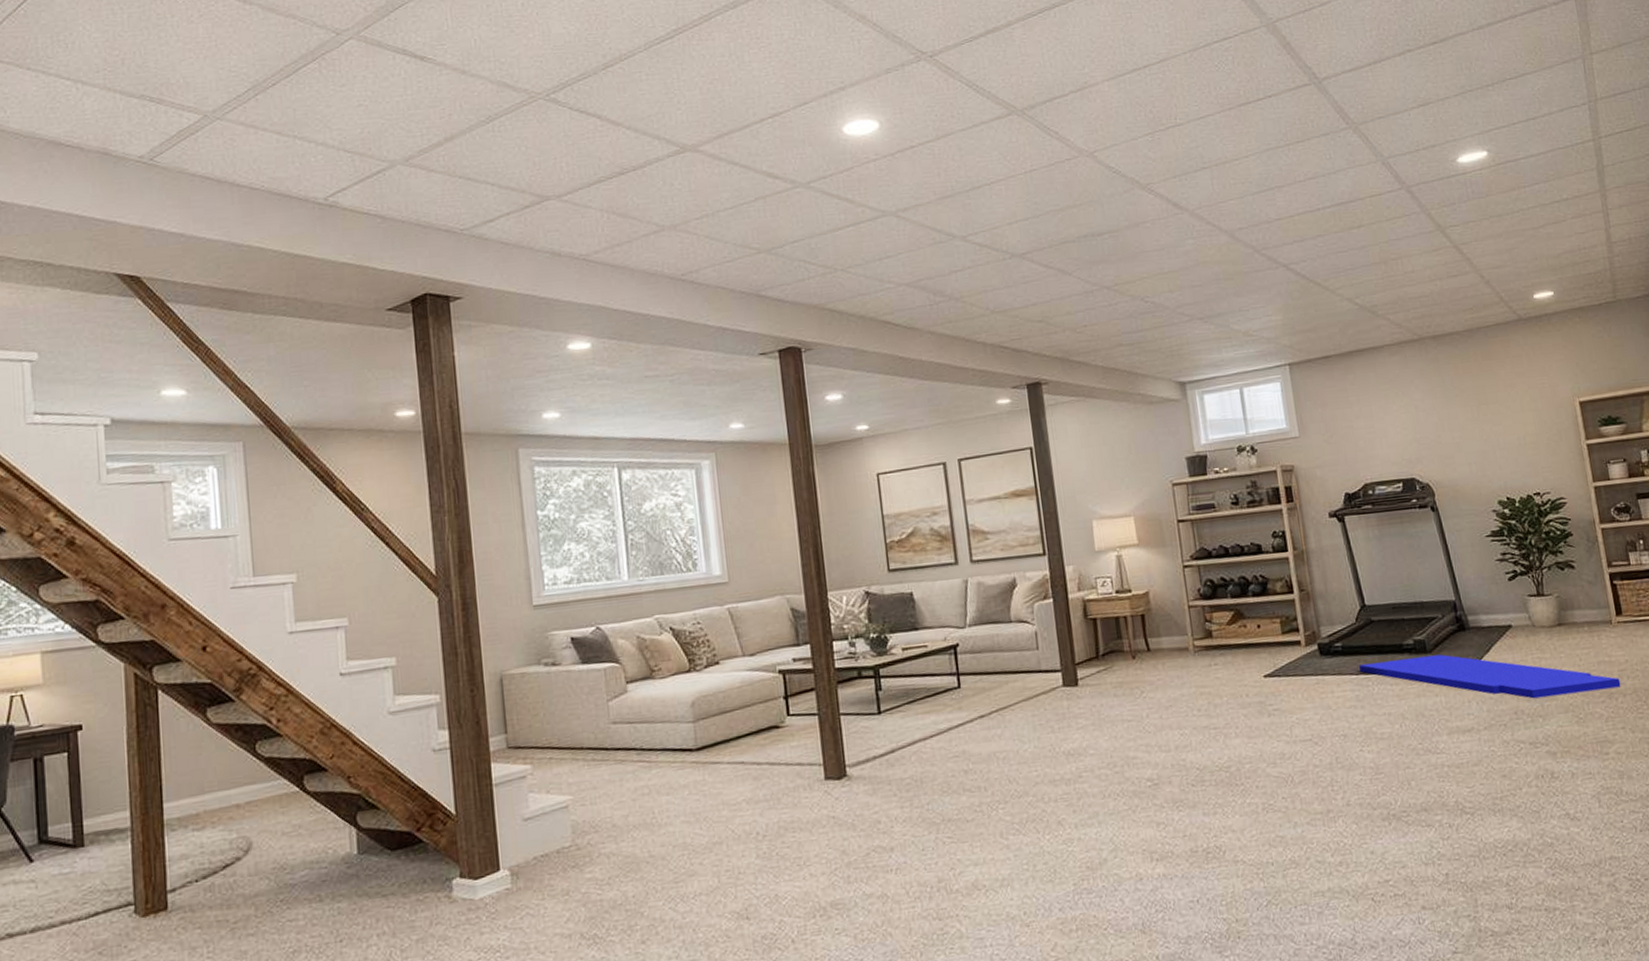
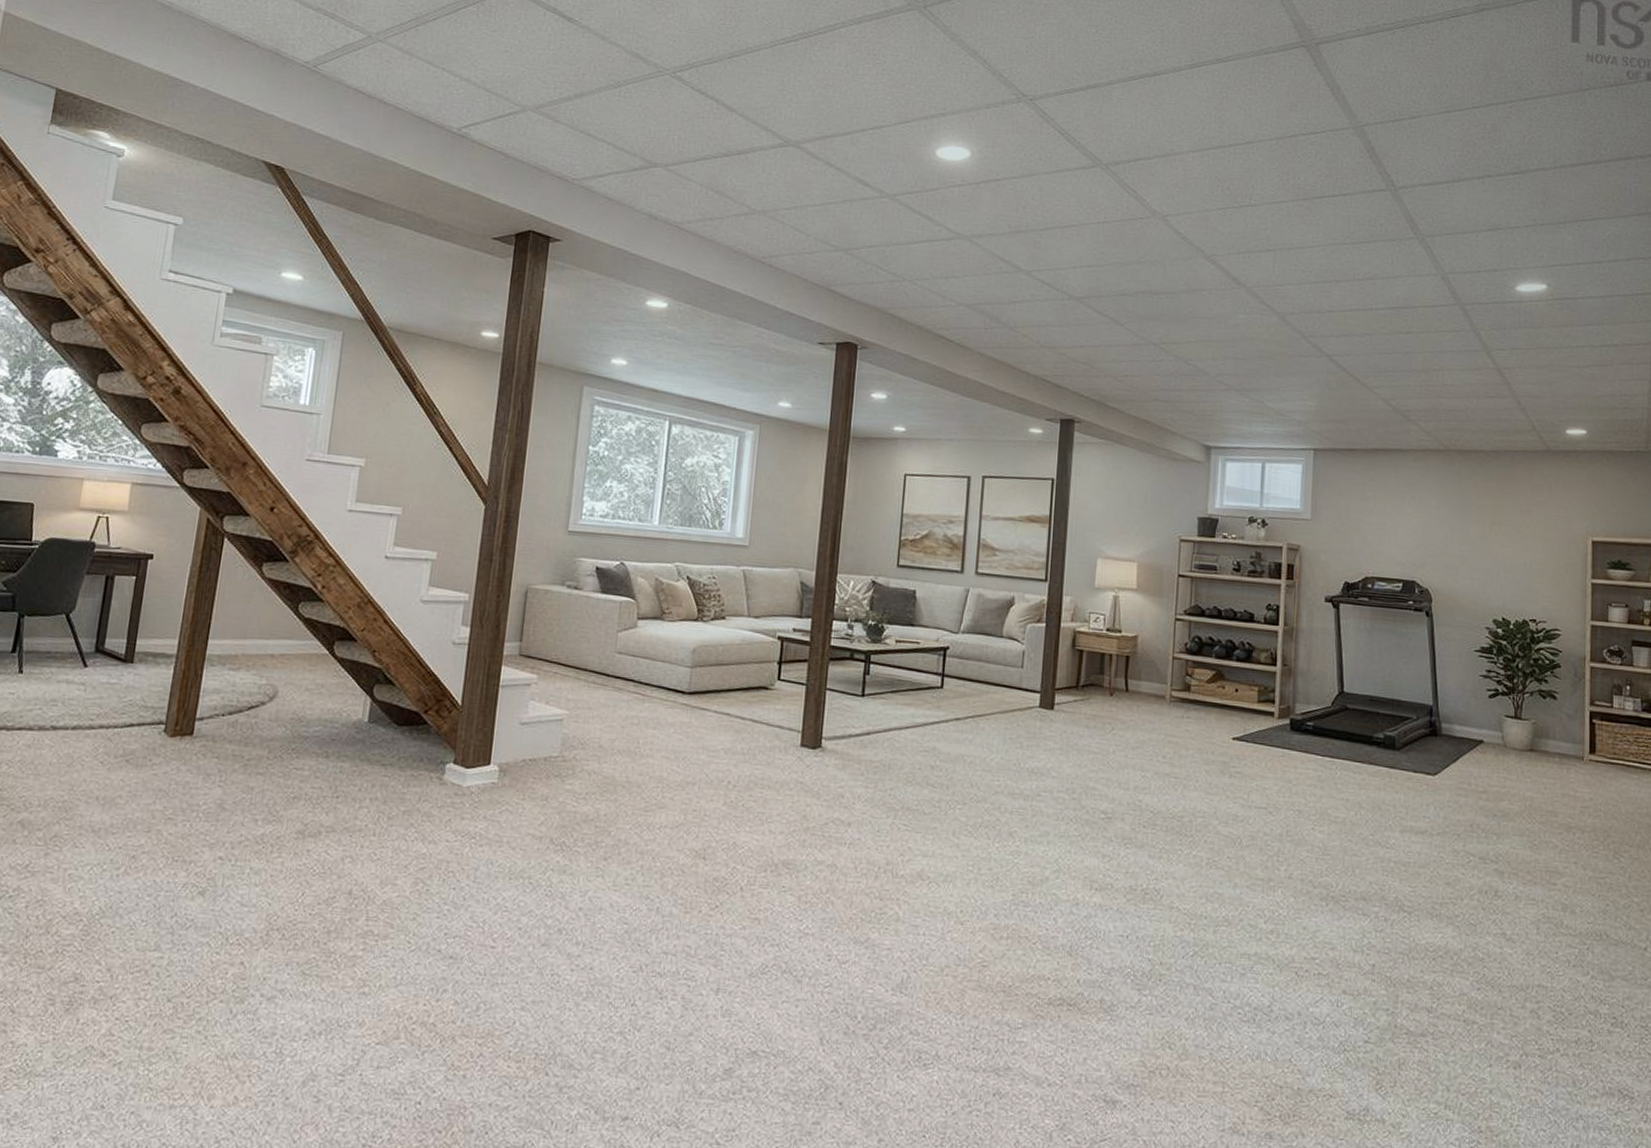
yoga mat: present [1358,654,1621,699] -> none [1325,747,1581,823]

